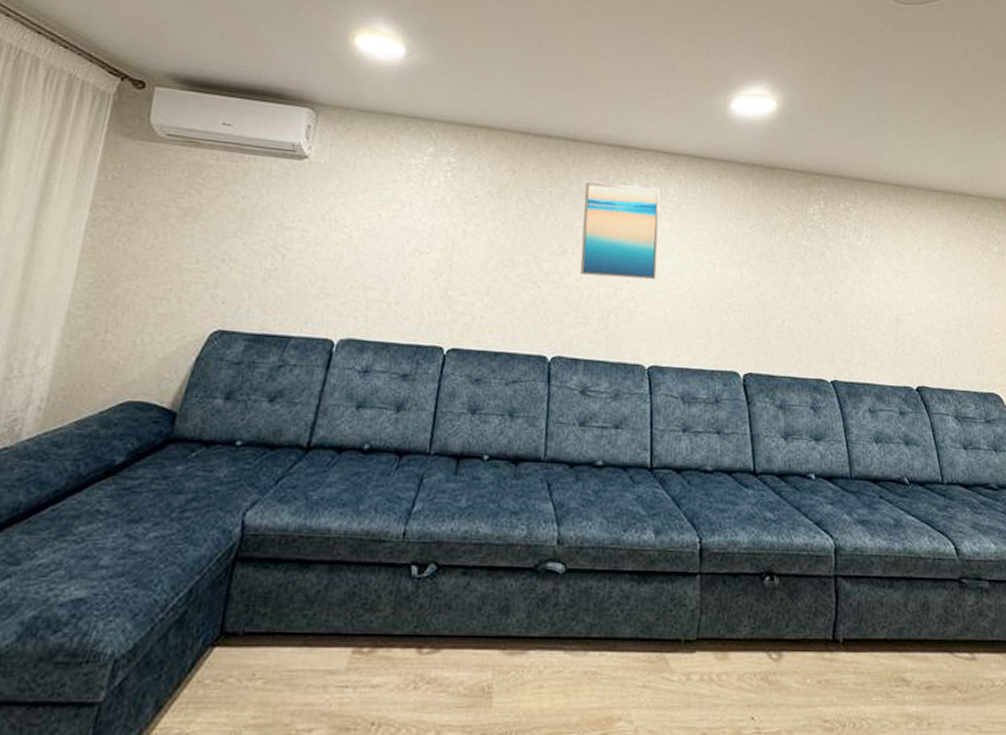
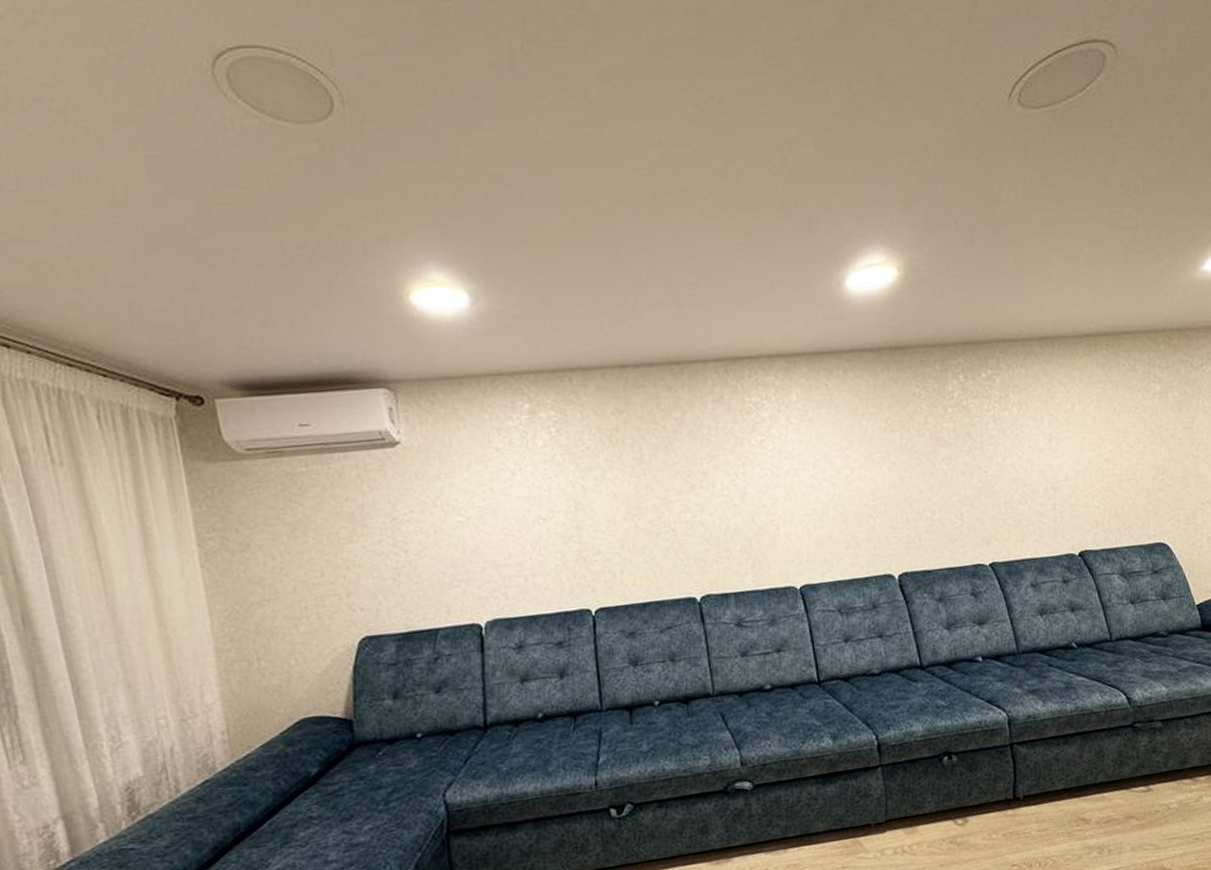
wall art: present [579,181,660,280] -> none [700,398,793,507]

